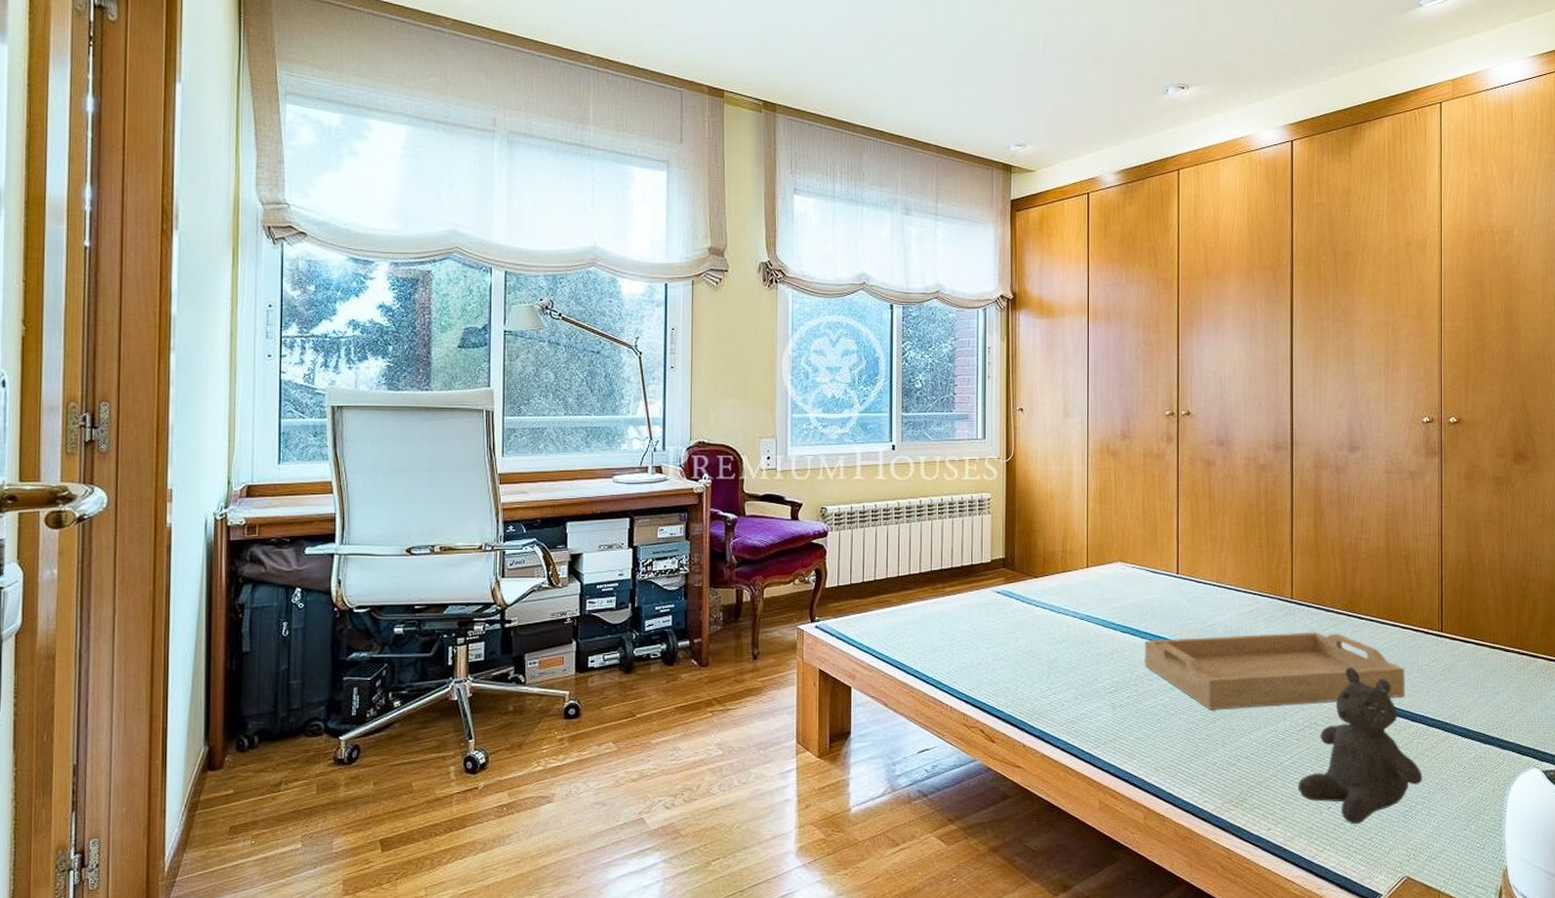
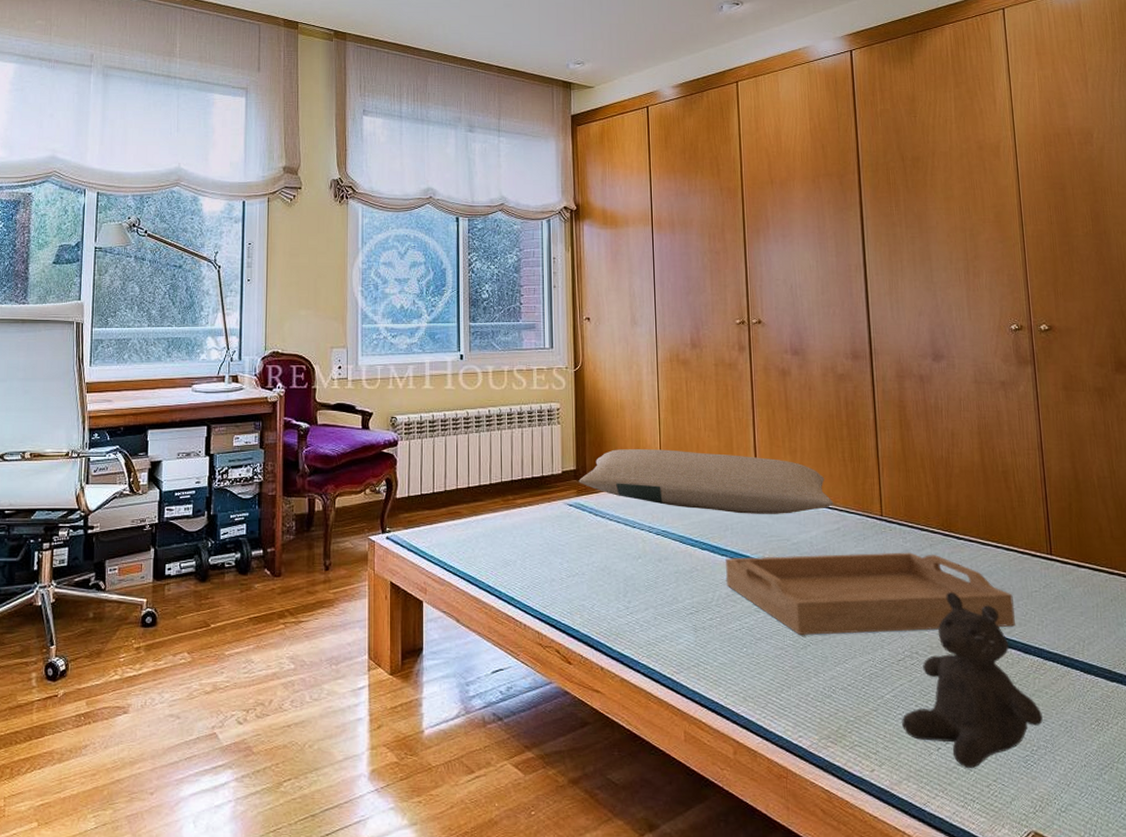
pillow: none [1007,538,1249,599] -> present [578,449,834,514]

